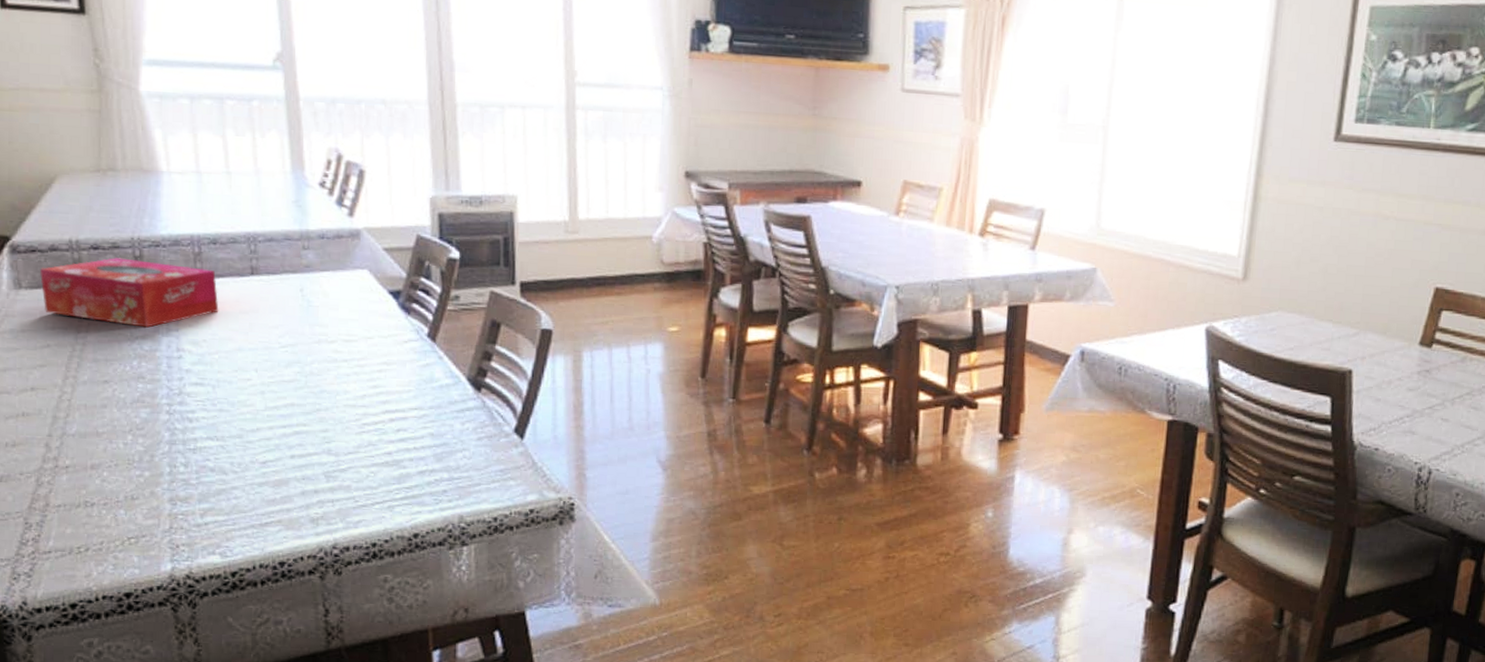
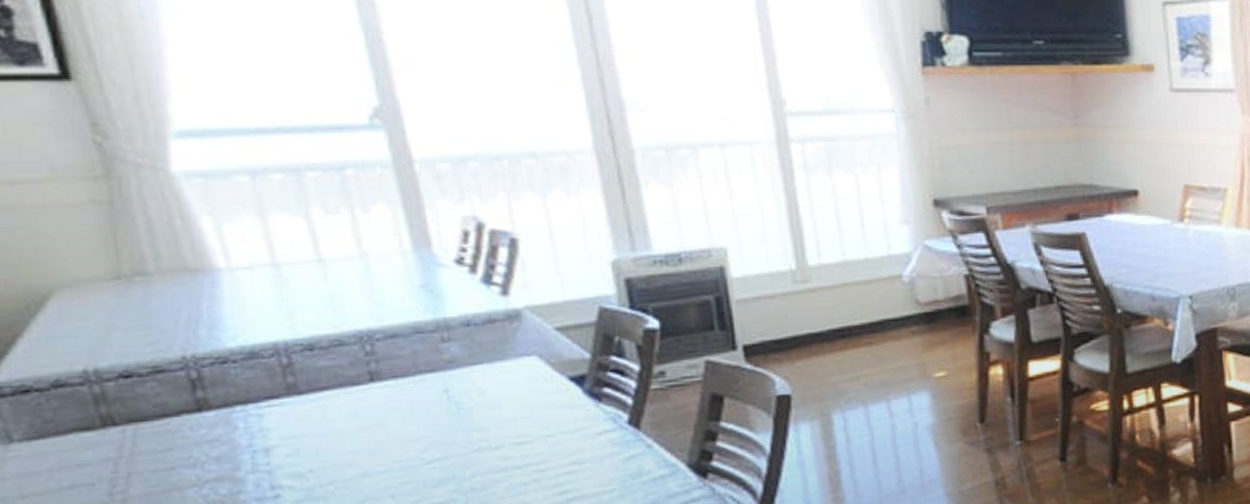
tissue box: present [40,258,219,328] -> none [41,382,328,469]

